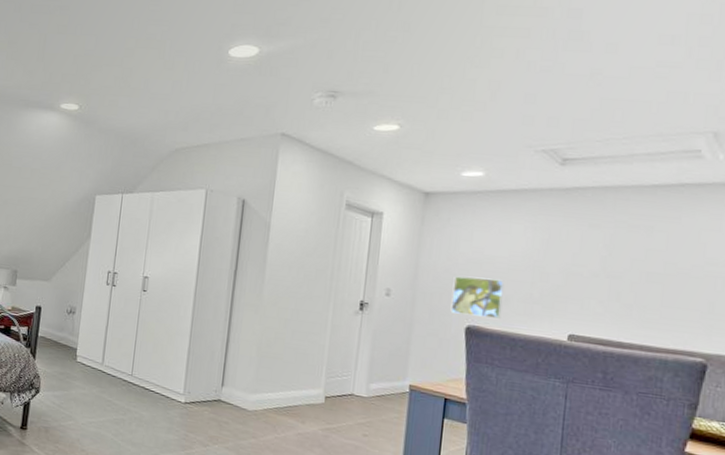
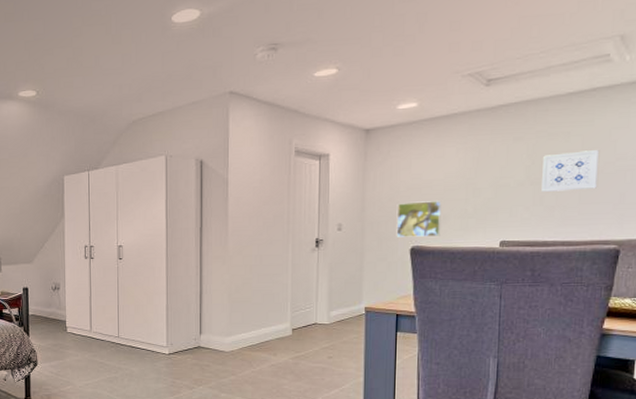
wall art: none [618,247,687,292] -> present [542,149,600,192]

